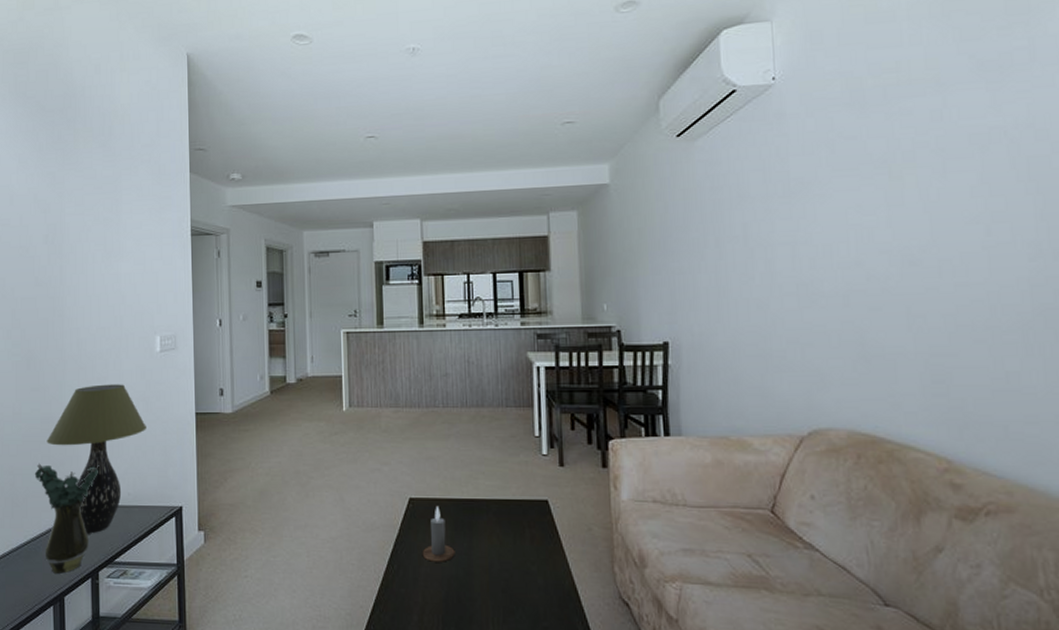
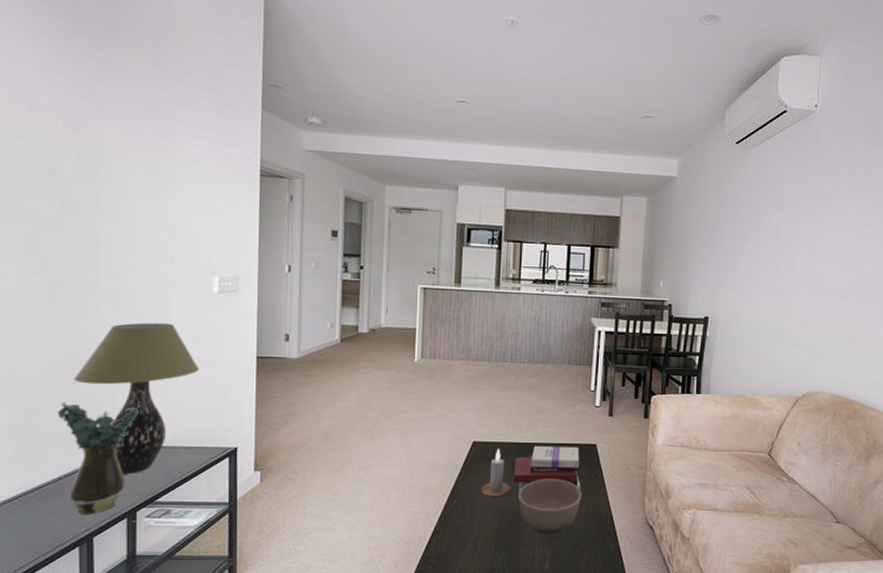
books: none [456,502,535,557] -> present [513,445,581,492]
bowl: none [464,541,537,609] -> present [518,479,582,534]

